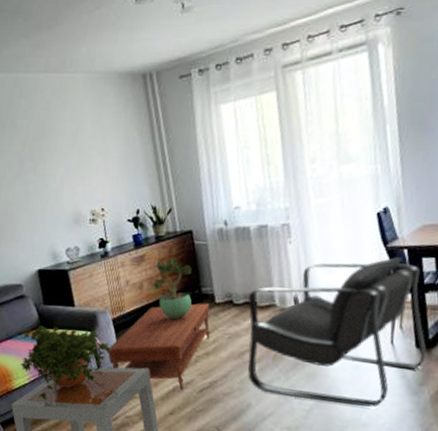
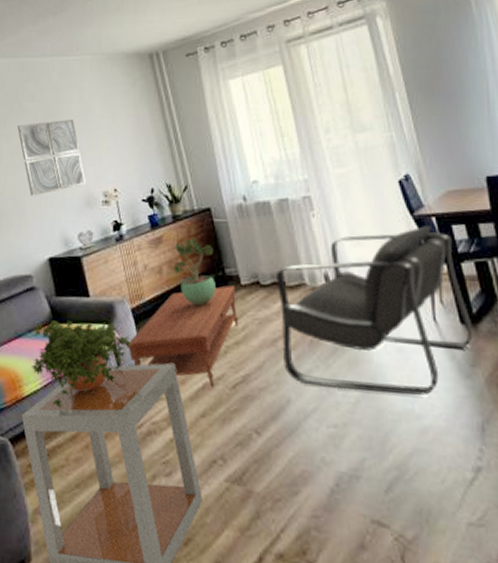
wall art: none [10,138,75,212] -> present [17,120,86,196]

